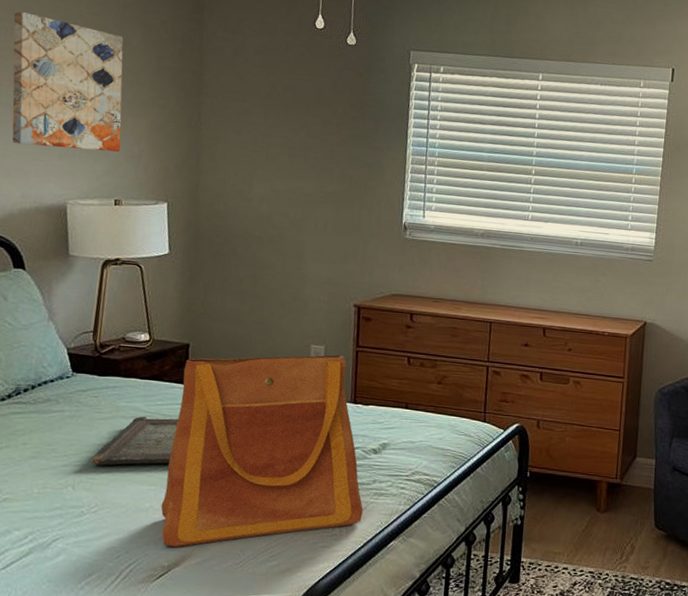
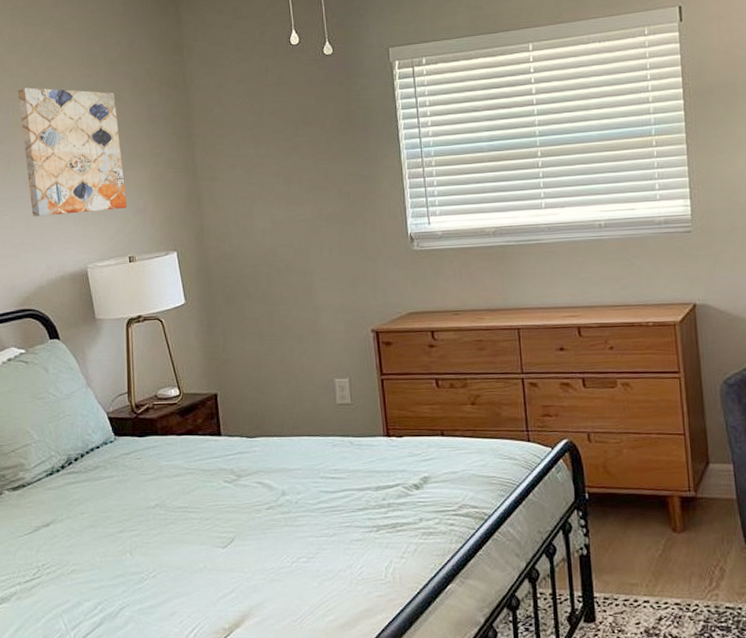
serving tray: present [91,416,179,466] -> none [143,472,218,529]
tote bag: present [161,355,363,548] -> none [214,387,414,608]

